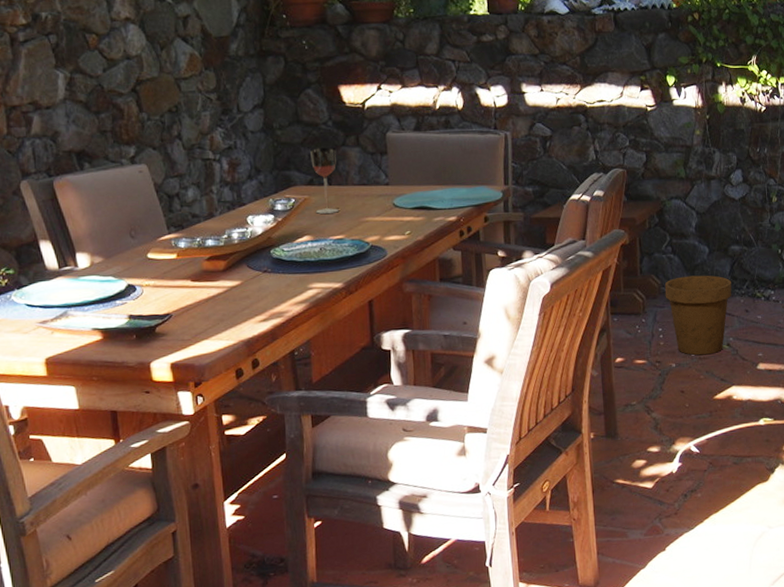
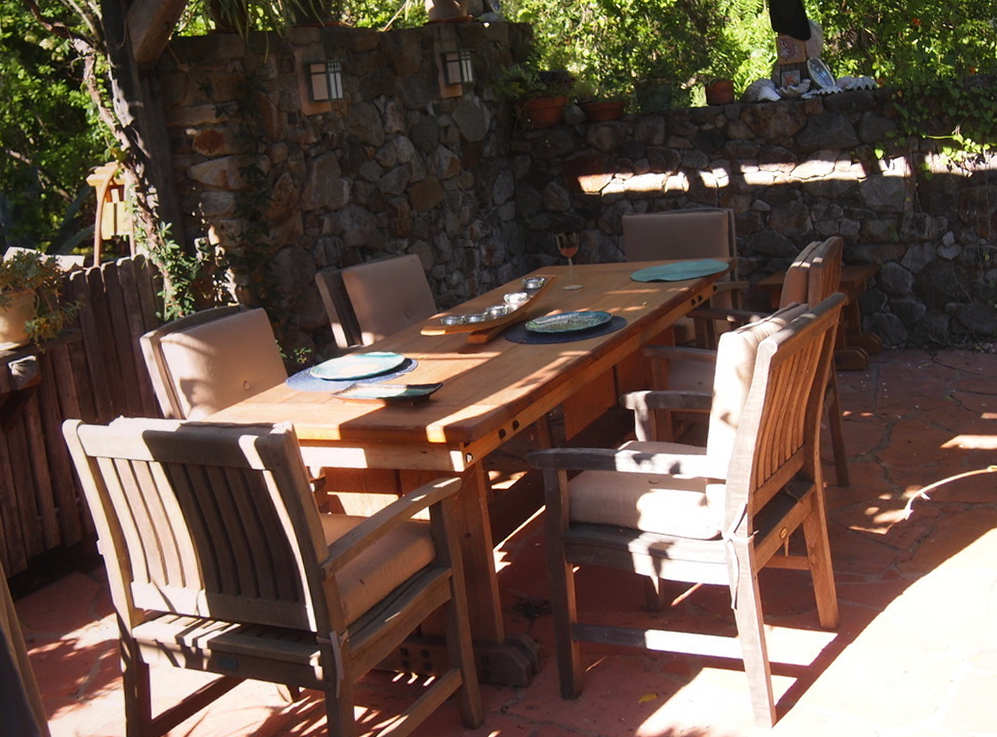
flowerpot: present [664,275,732,356] -> none [885,331,952,407]

